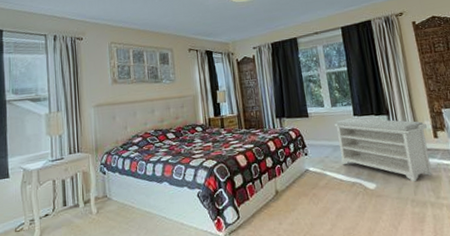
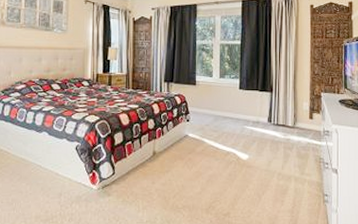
bench: present [333,118,432,182] -> none [218,91,306,157]

